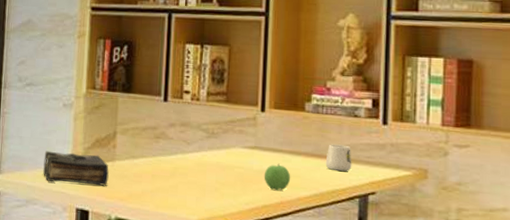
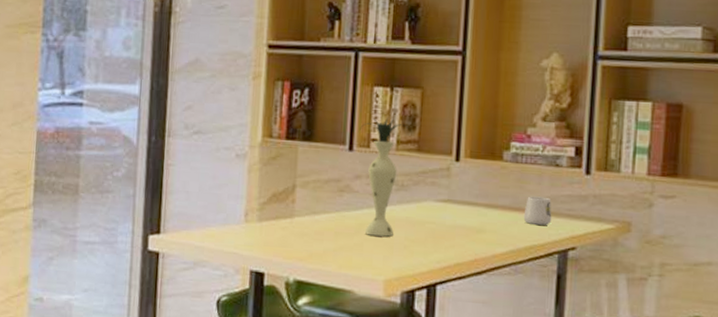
book: present [43,150,109,186] -> none [213,207,287,245]
vase: none [173,71,220,180] -> present [360,117,411,237]
apple: present [264,163,291,190] -> none [457,217,486,247]

